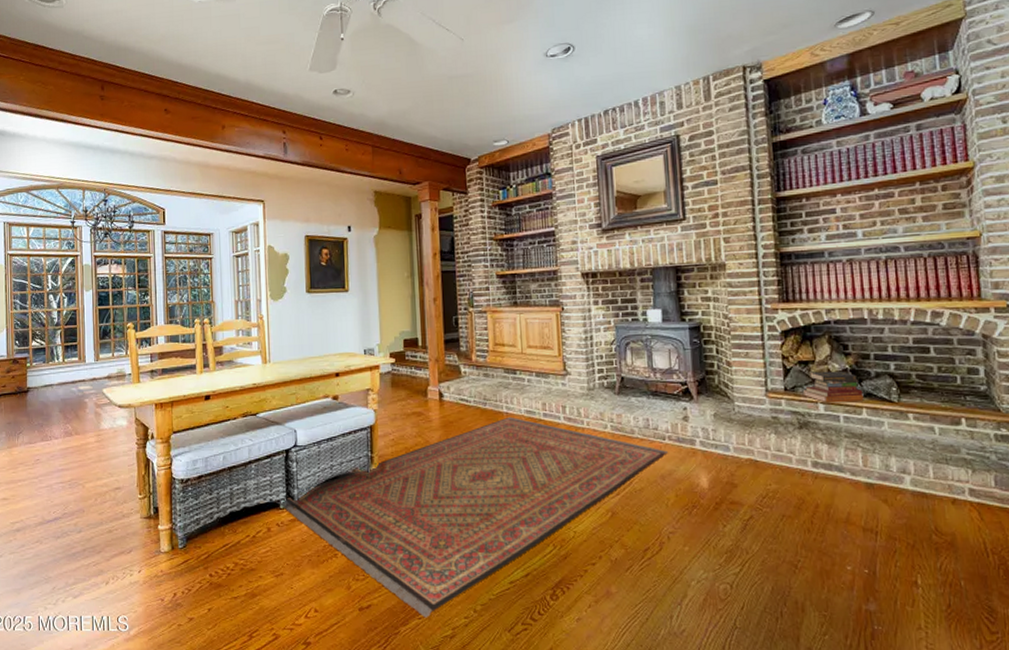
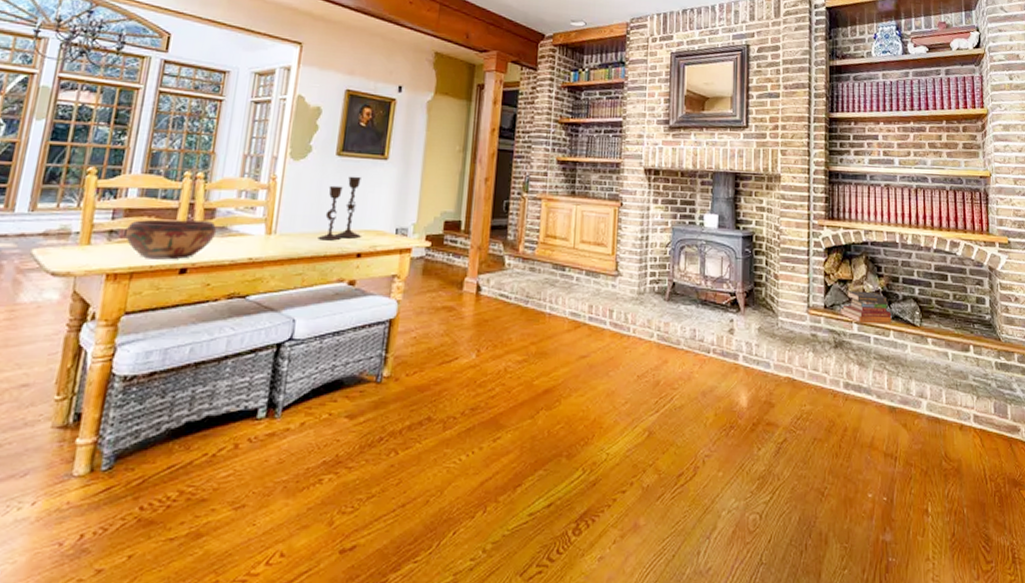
decorative bowl: none [161,357,226,390] -> present [125,219,217,260]
area rug: present [276,416,668,618] -> none [252,318,711,561]
candlestick: none [303,308,336,365] -> present [318,176,361,241]

